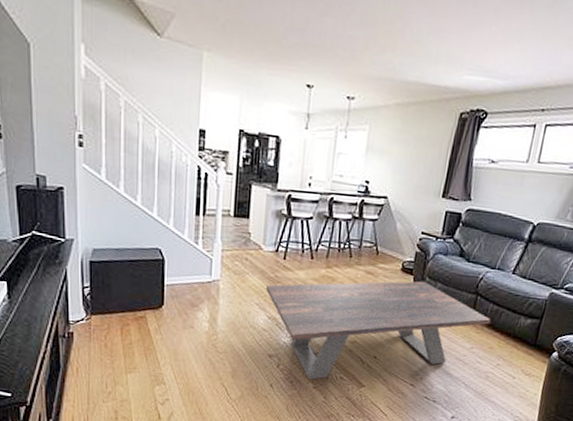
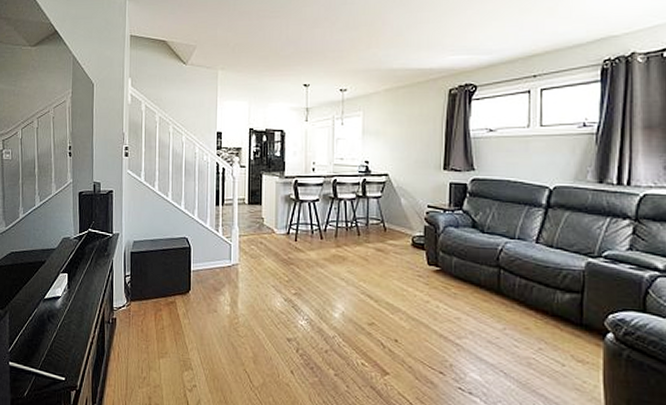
coffee table: present [266,281,491,380] -> none [281,256,521,366]

